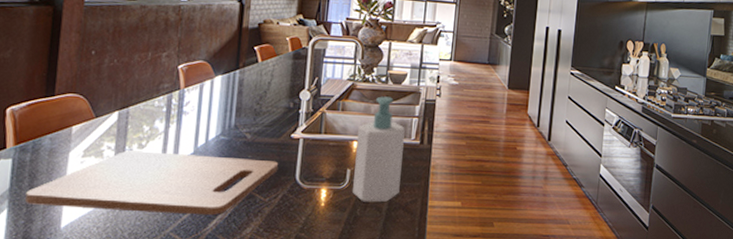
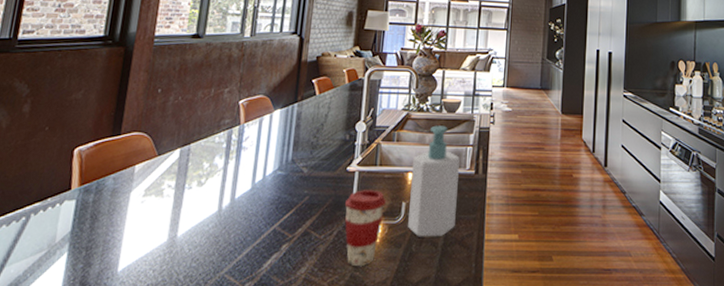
cutting board: present [25,150,279,216] -> none [85,188,334,255]
coffee cup: none [289,156,331,227] -> present [344,190,386,266]

